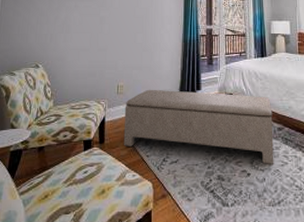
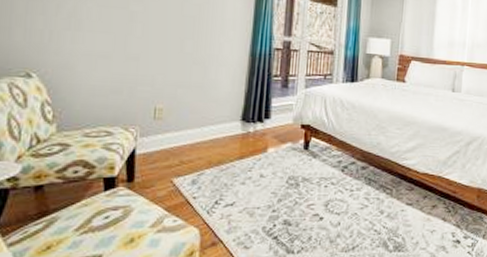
bench: present [123,89,274,164] -> none [161,115,358,207]

